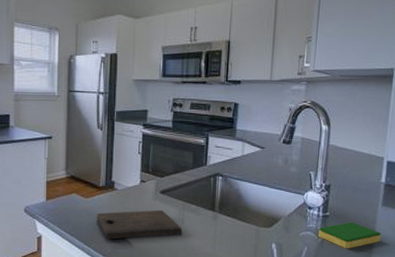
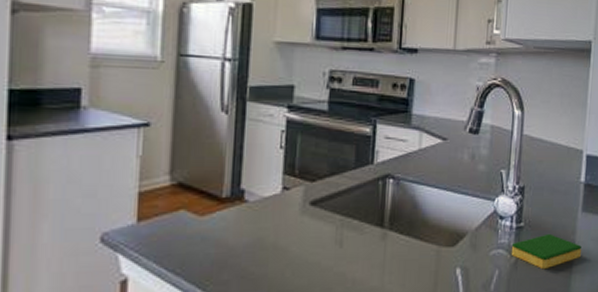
cutting board: present [97,209,183,239] -> none [216,228,341,277]

